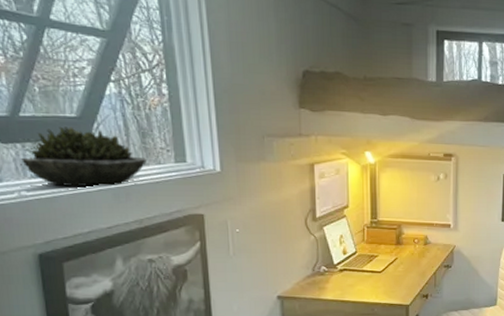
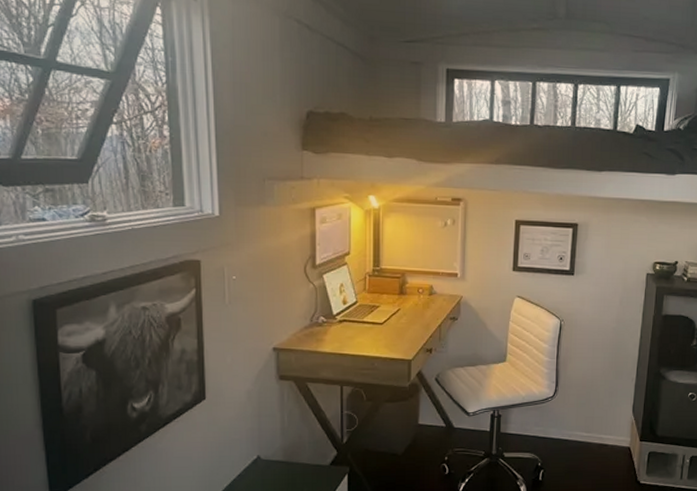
succulent plant: present [20,126,147,187] -> none [20,169,145,231]

